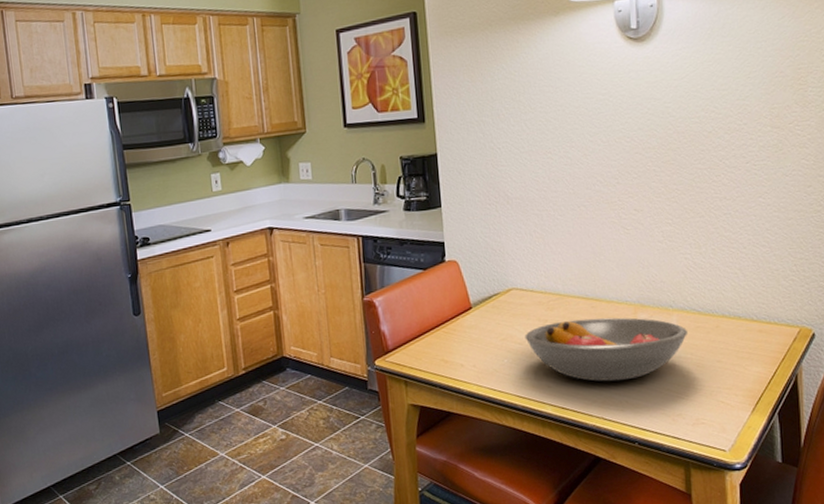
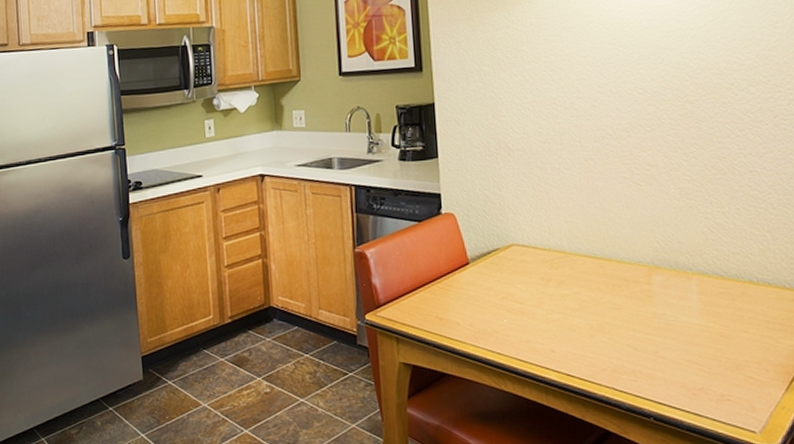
fruit bowl: present [524,317,689,382] -> none [526,279,711,349]

